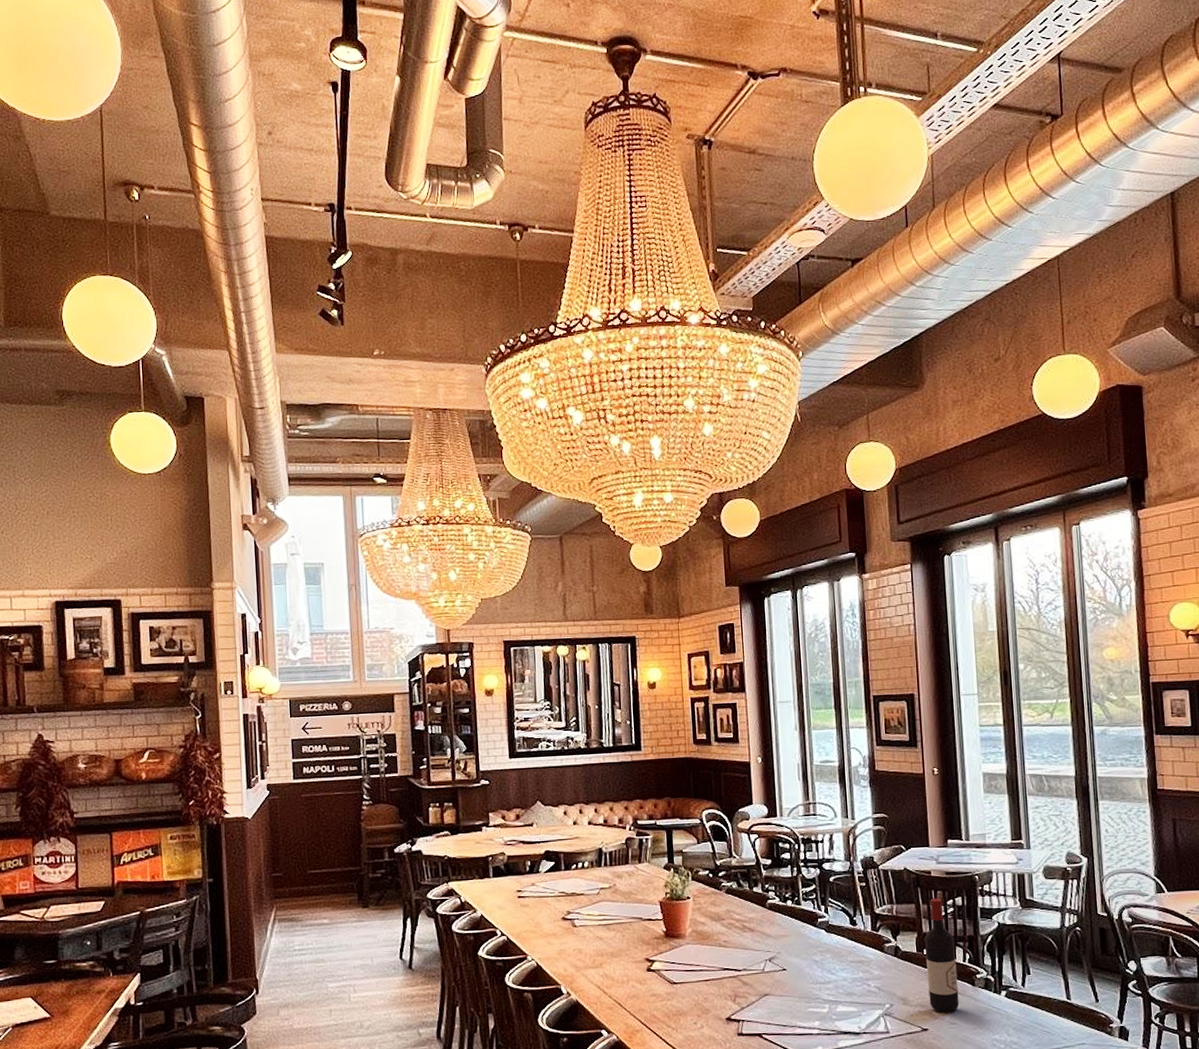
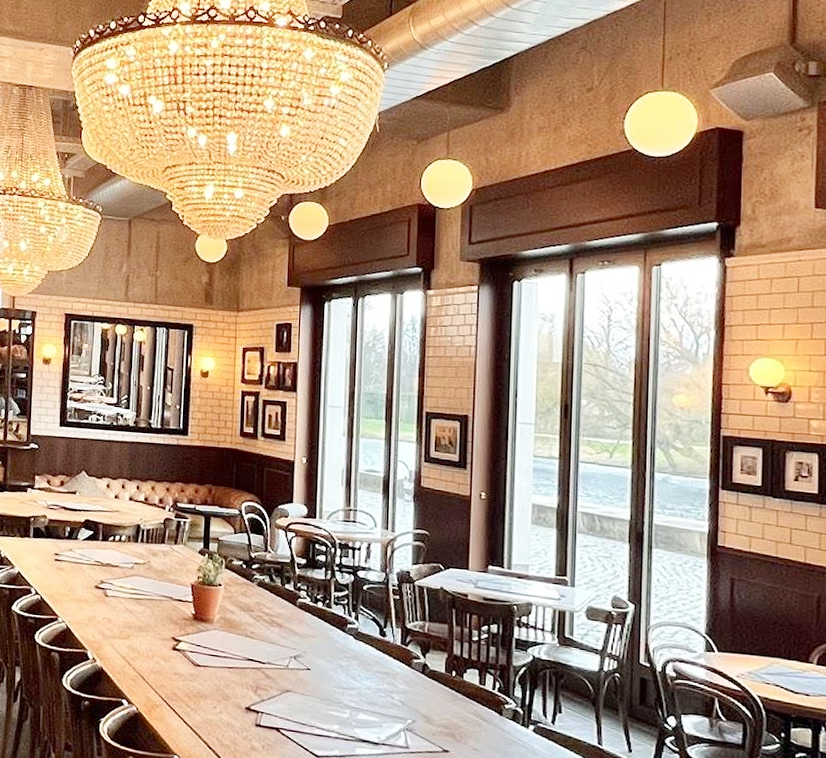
wine bottle: present [924,898,960,1013] -> none [453,621,486,739]

